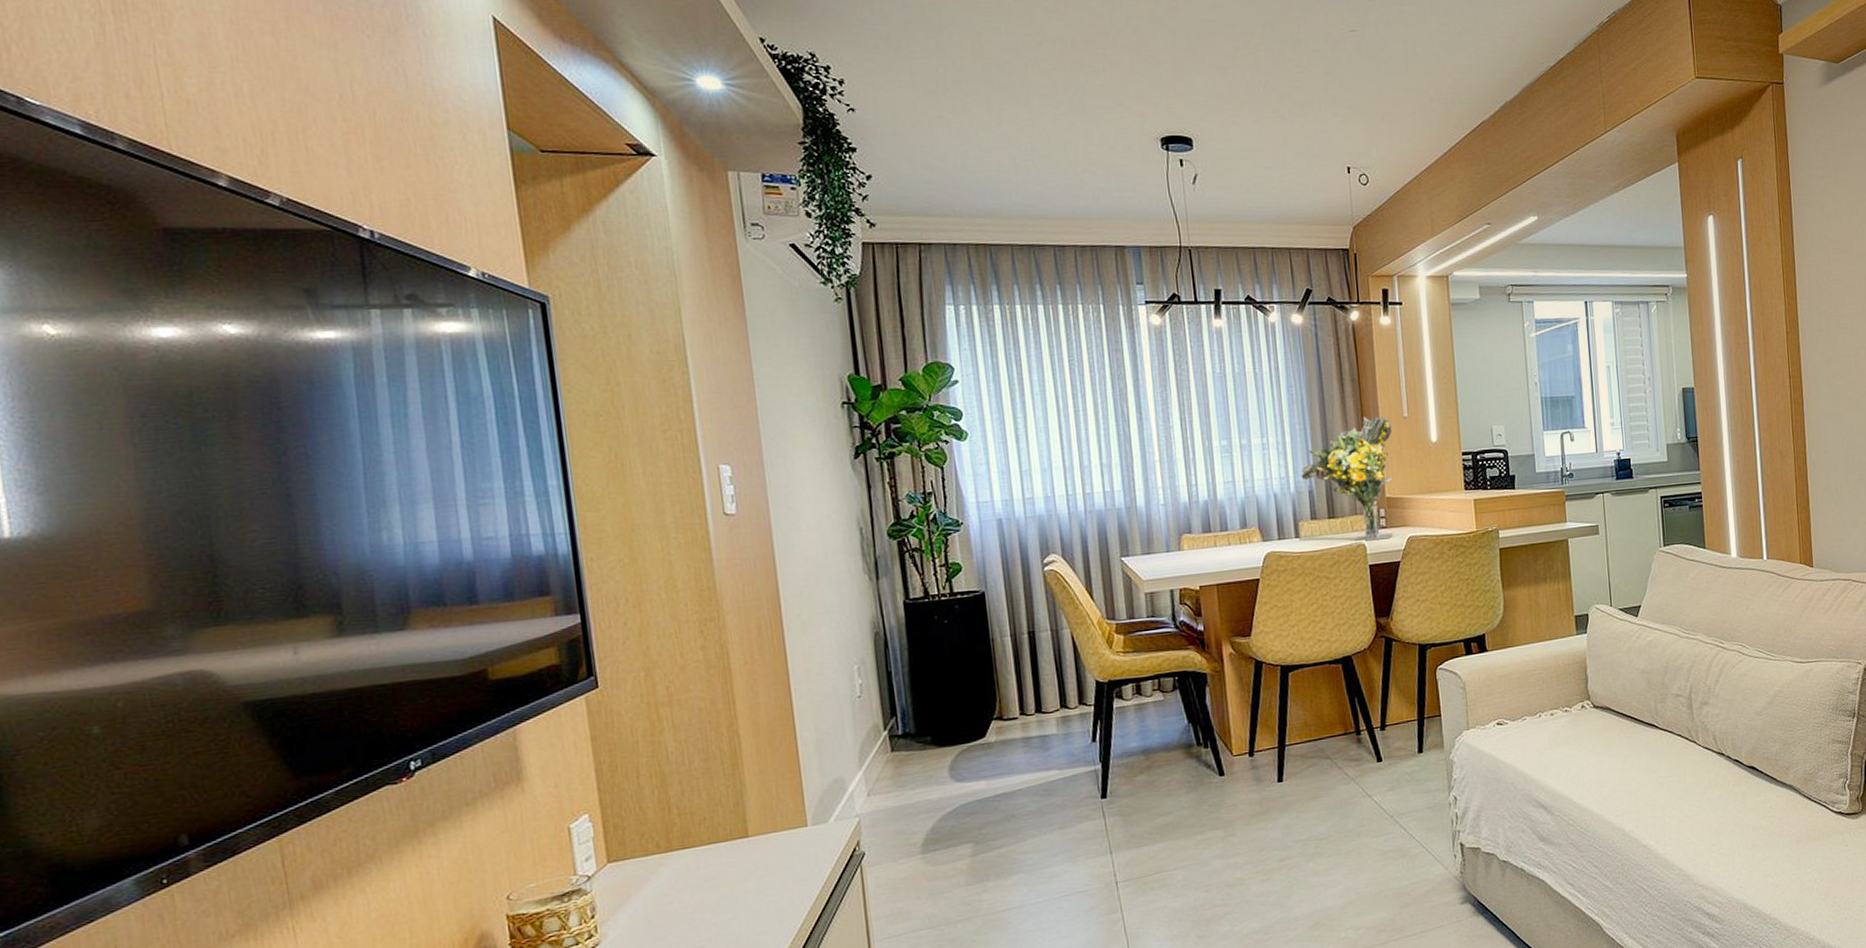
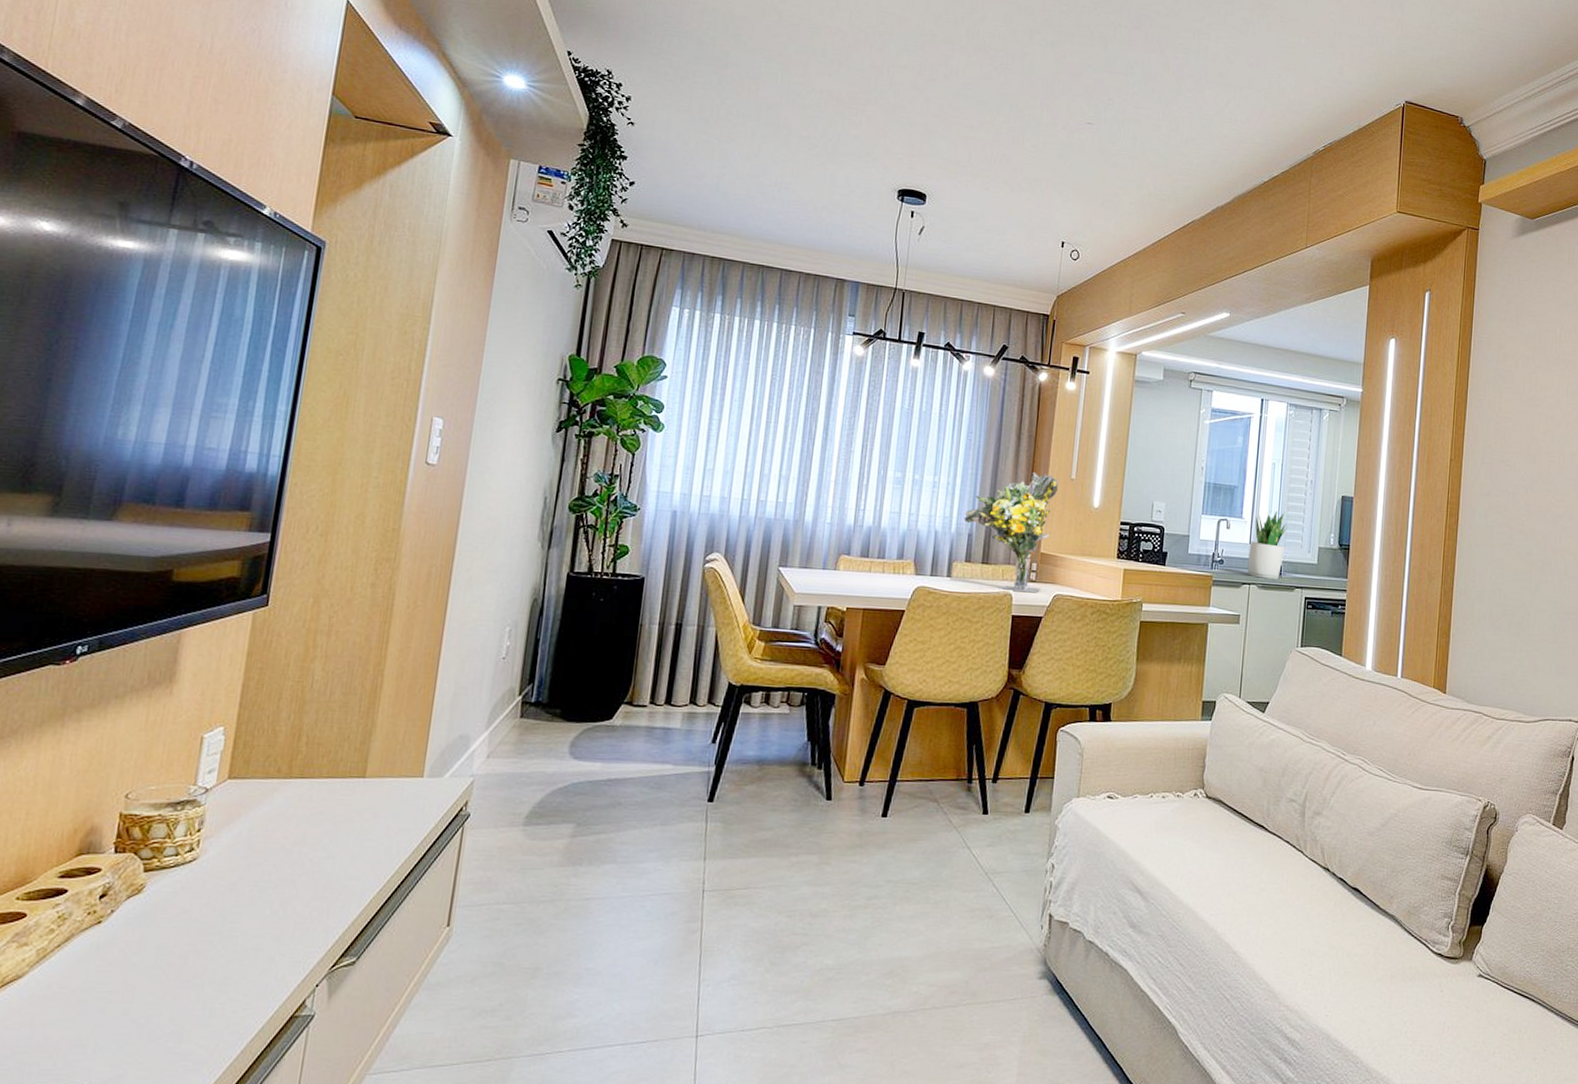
planter: none [1596,414,1633,486] -> present [1247,510,1287,579]

